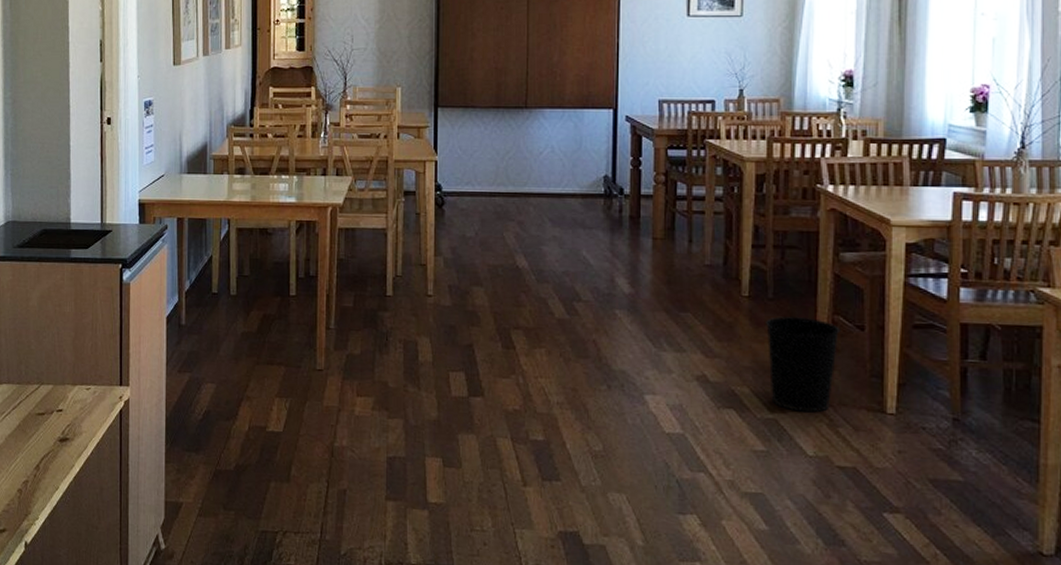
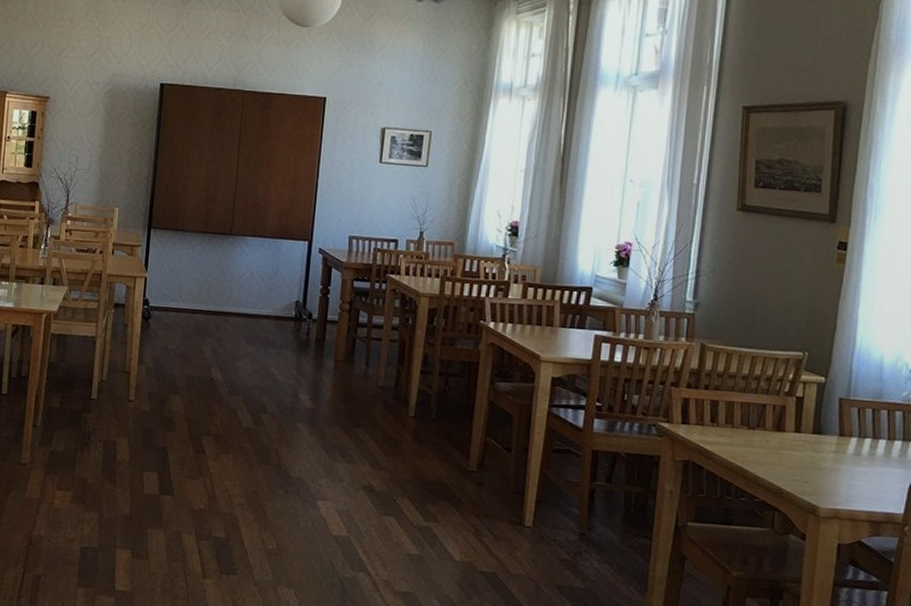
wastebasket: present [766,316,841,413] -> none [427,436,491,523]

